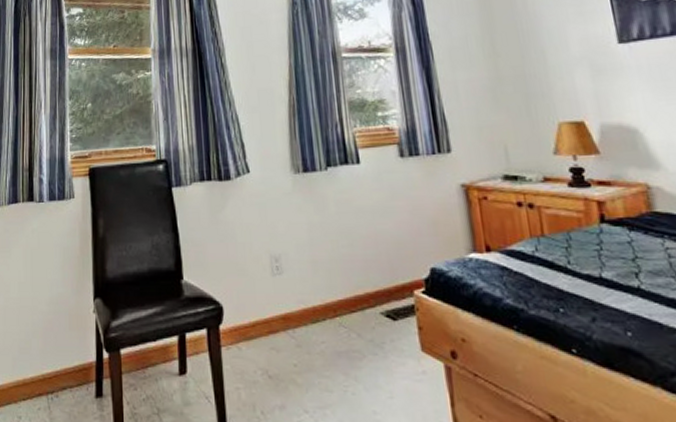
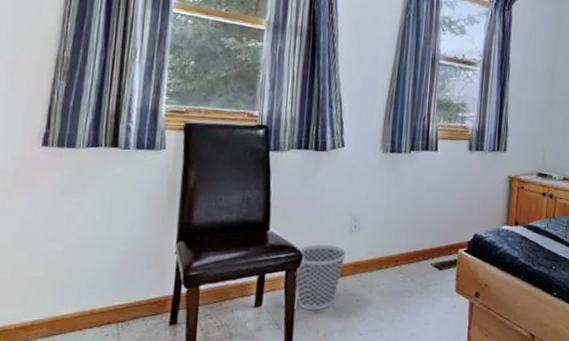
wastebasket: none [215,294,273,379] -> present [295,244,347,311]

